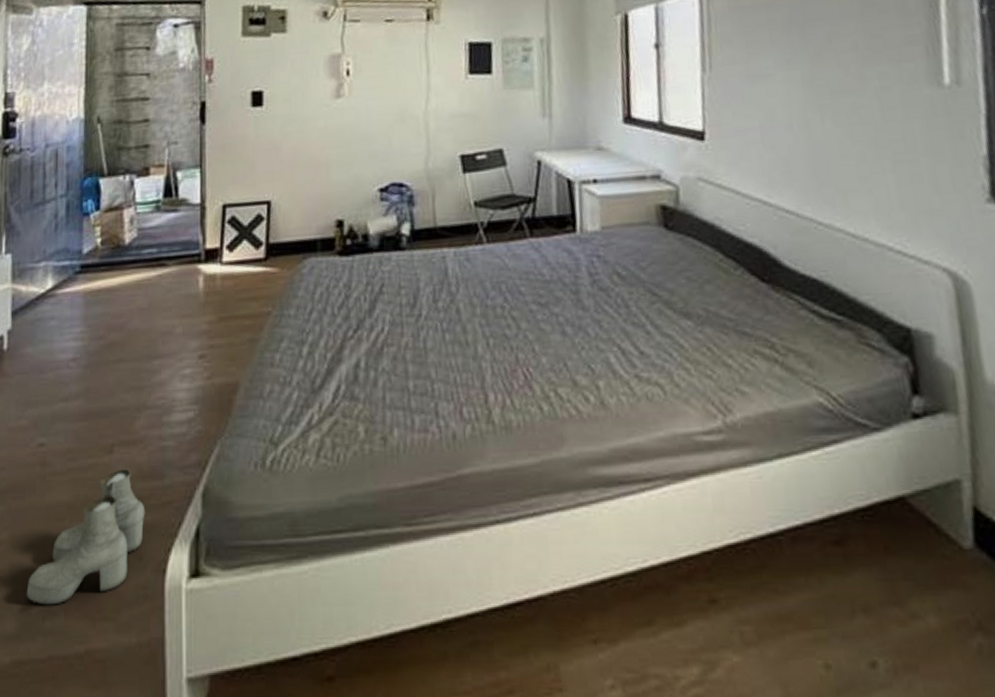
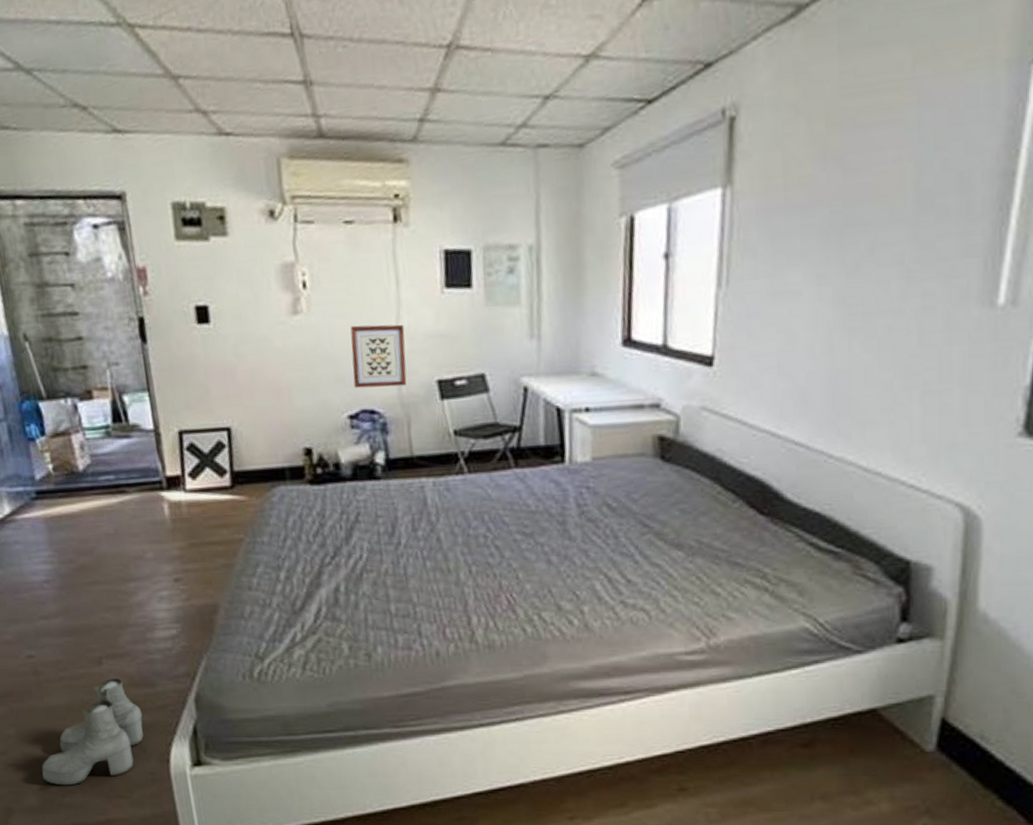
wall art: none [385,105,433,164] -> present [350,324,407,389]

